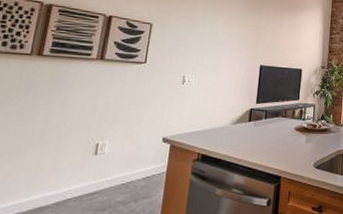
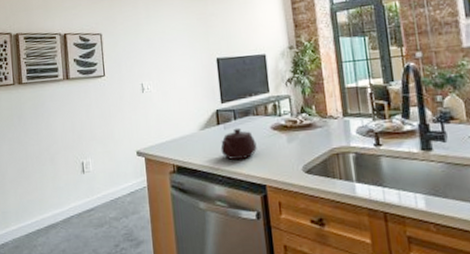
teapot: none [247,126,280,154] -> present [220,127,257,161]

